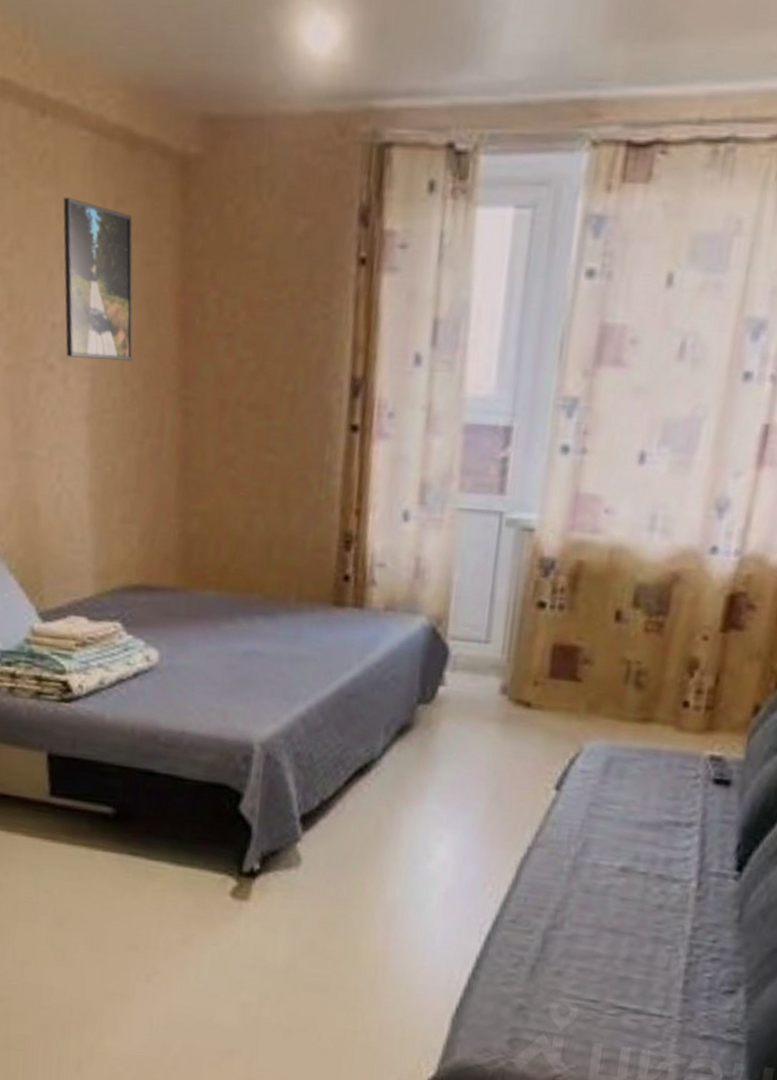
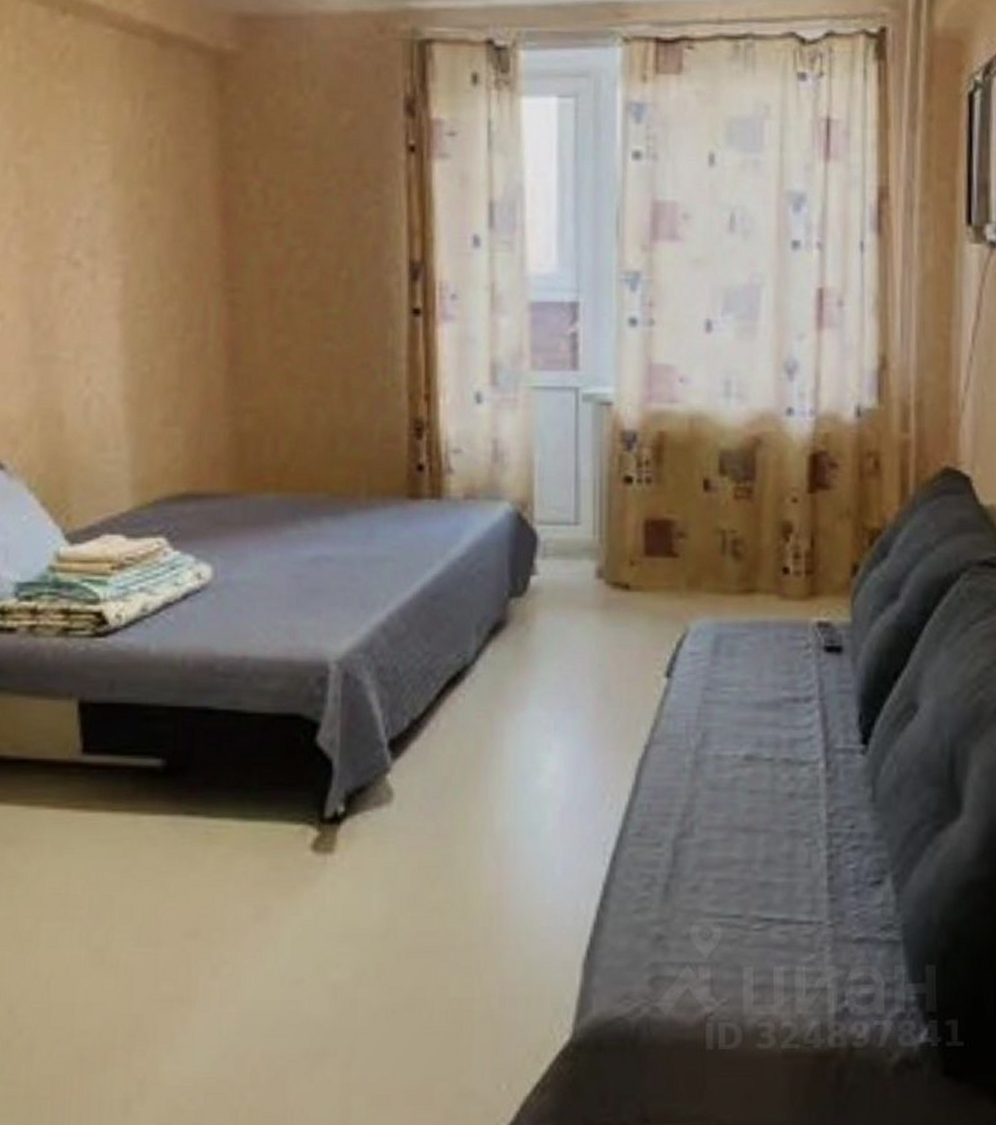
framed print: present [63,197,133,362] -> none [87,92,171,255]

